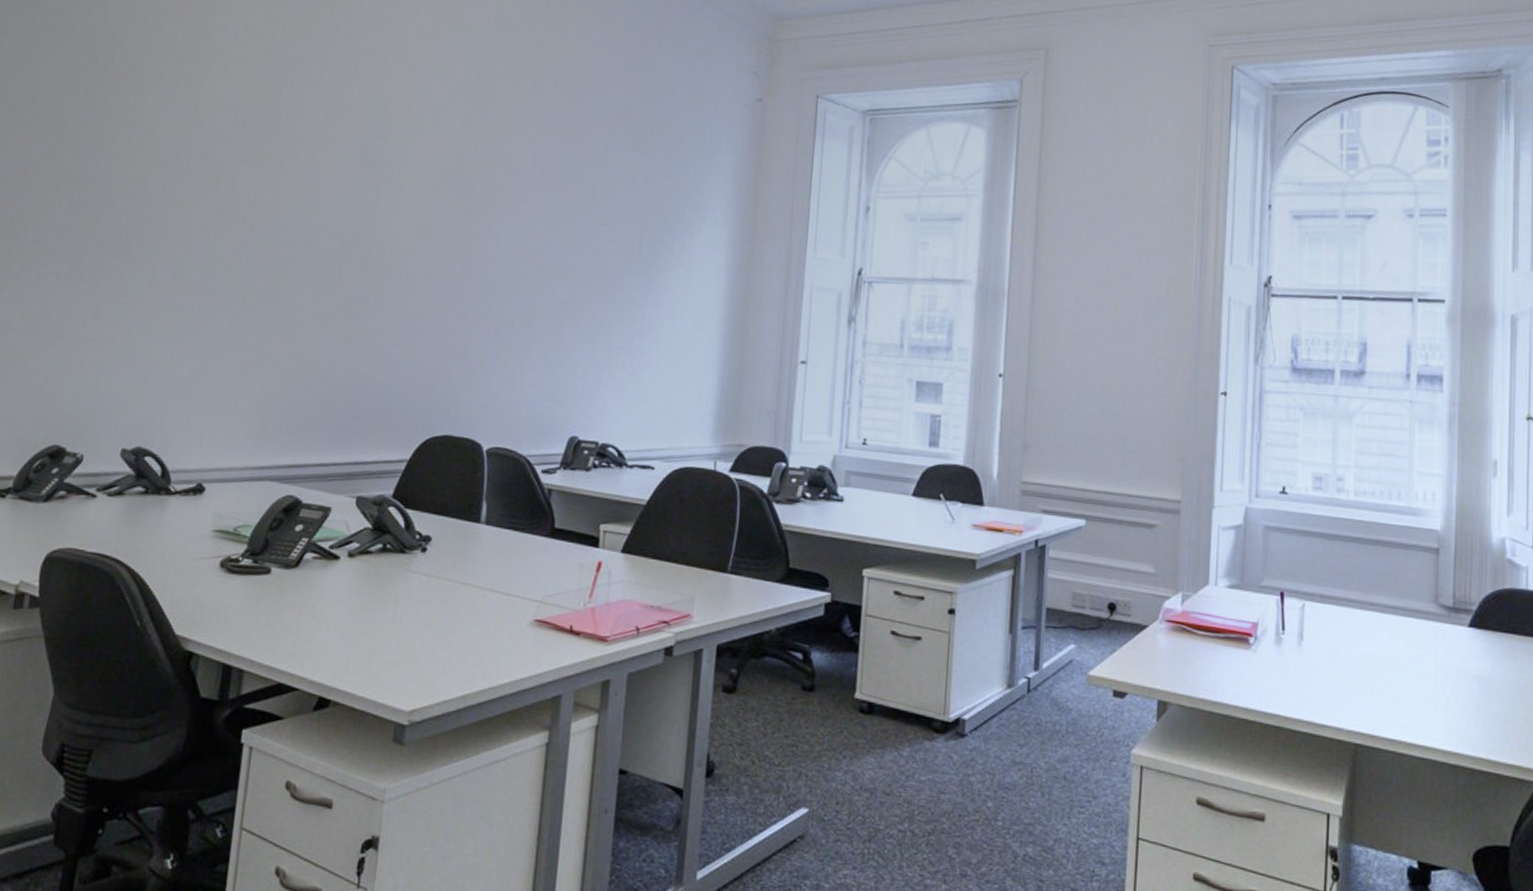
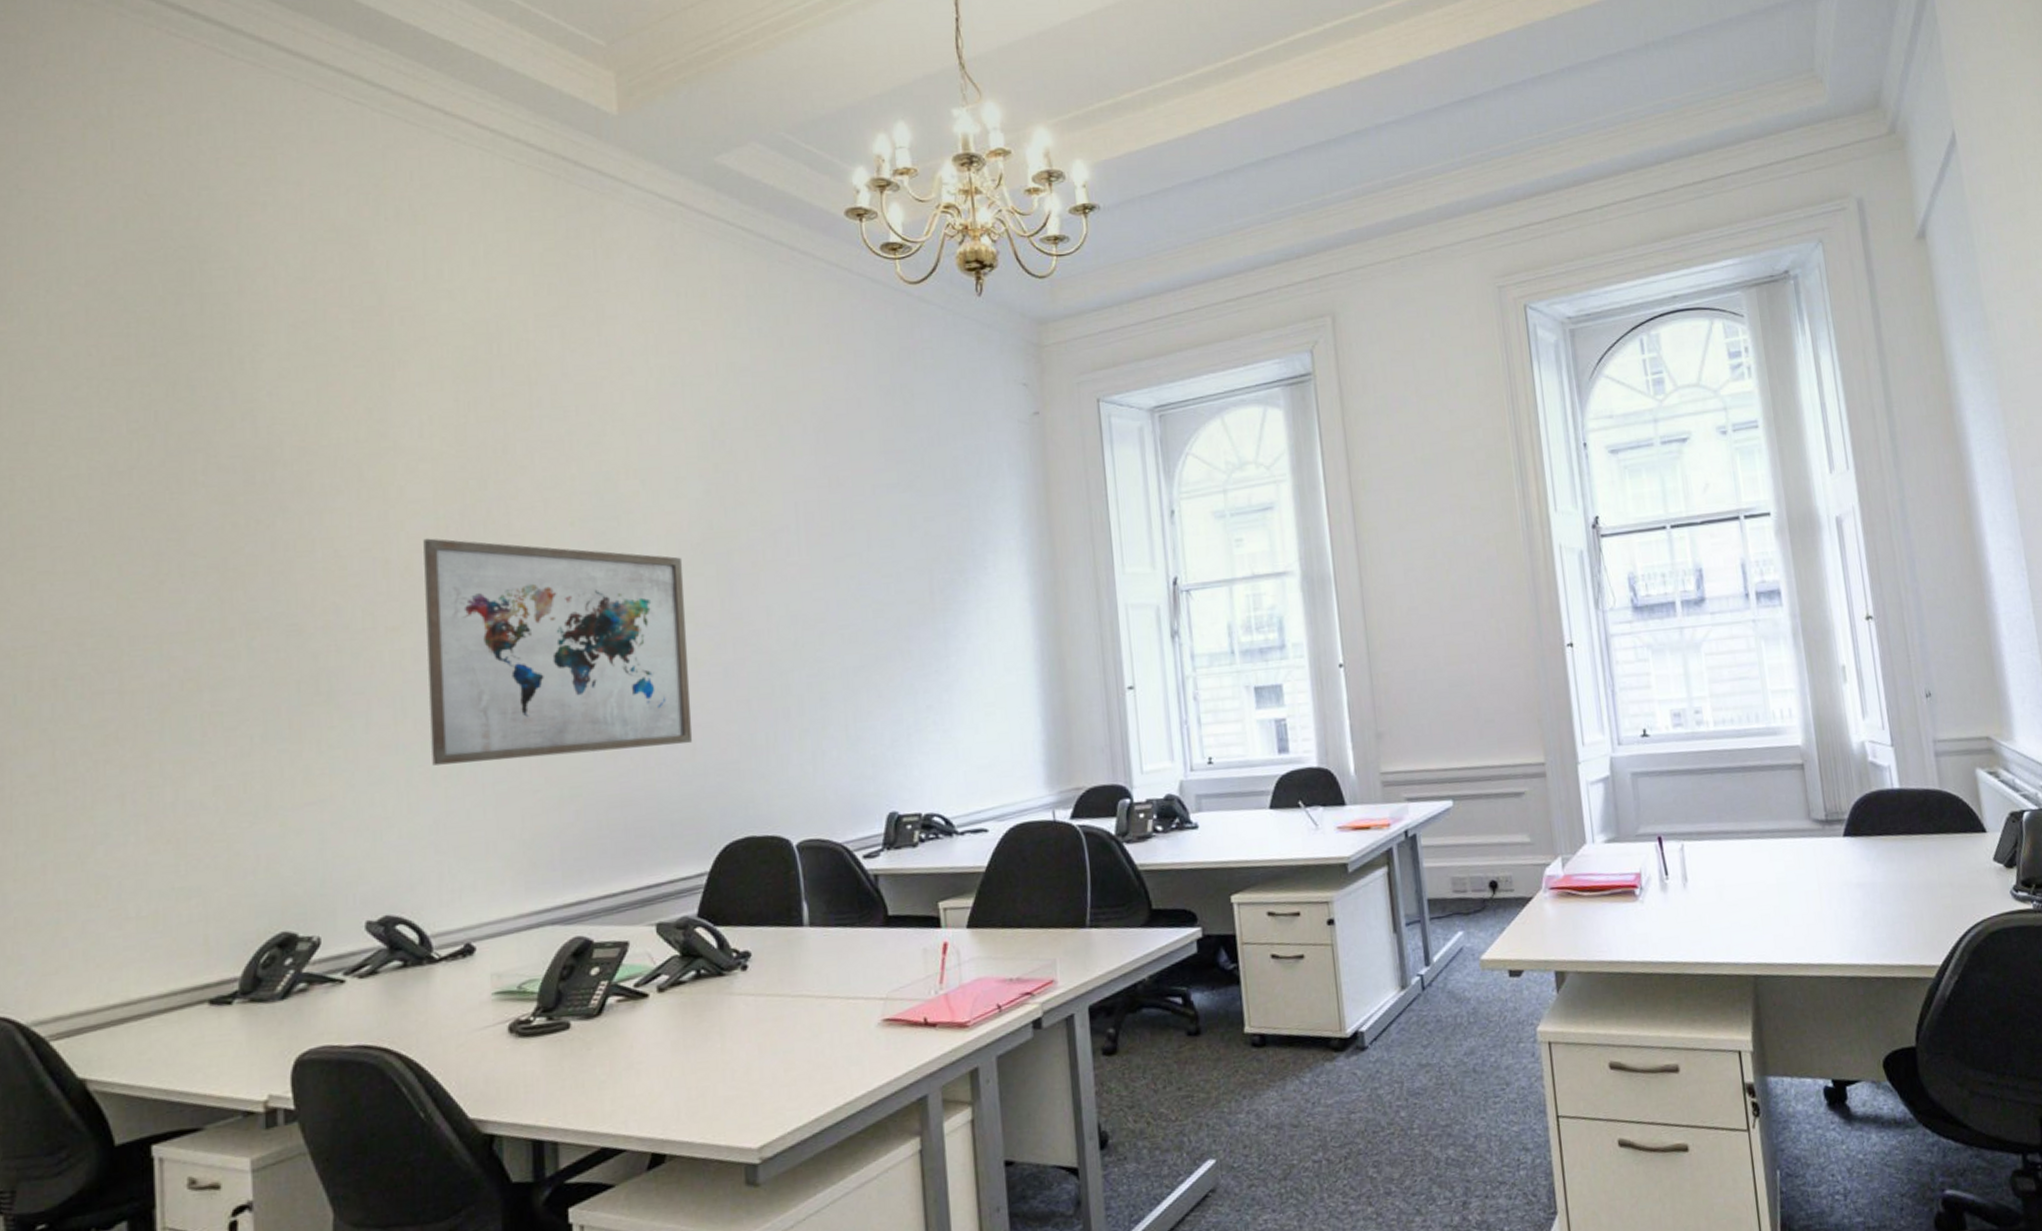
wall art: none [197,130,432,344] -> present [423,538,693,766]

